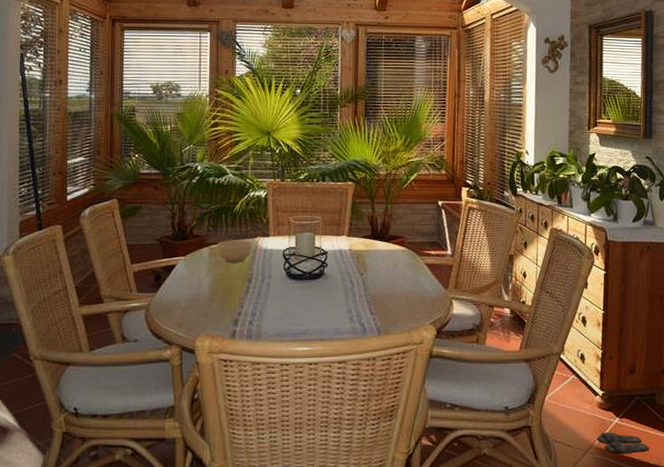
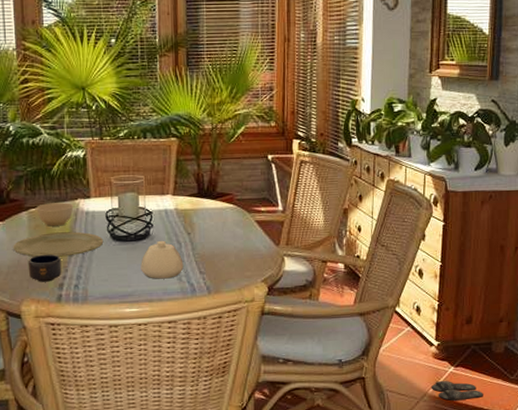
plate: none [192,269,280,293] -> present [13,231,104,257]
mug: none [205,289,238,318] -> present [27,254,62,282]
sugar bowl: none [314,280,355,318] -> present [141,240,184,279]

